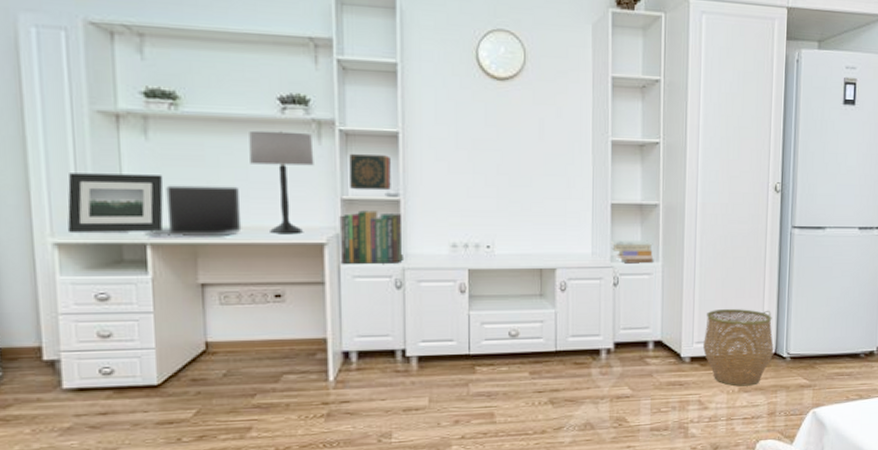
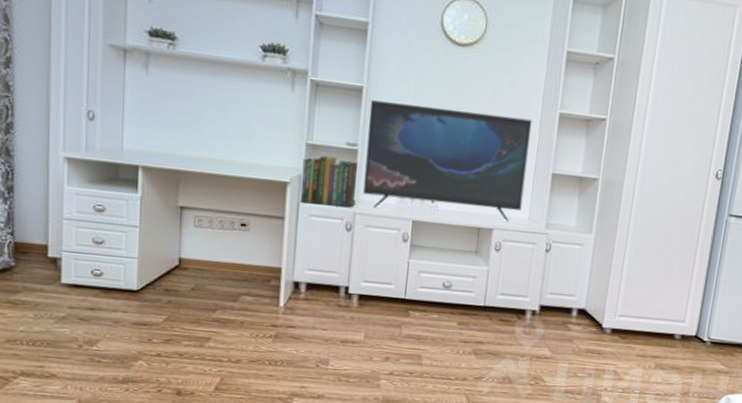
picture frame: present [67,173,164,234] -> none [78,97,158,157]
laptop computer: present [144,185,242,237] -> none [137,116,220,167]
table lamp: present [249,130,314,235] -> none [231,73,287,171]
decorative box: present [349,153,391,191] -> none [315,102,353,140]
television: none [408,145,584,260] -> present [363,100,533,223]
books: present [610,240,654,264] -> none [546,208,588,235]
basket: present [702,308,774,387] -> none [624,286,698,364]

